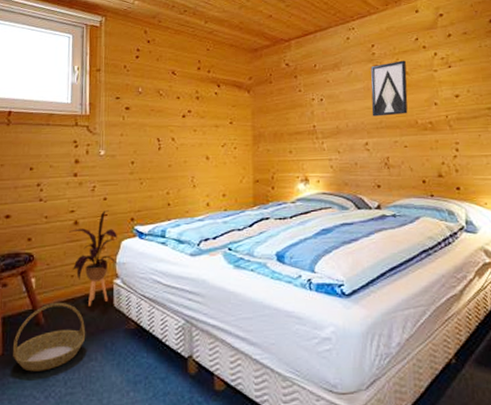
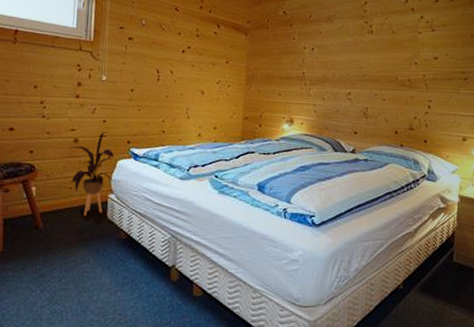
basket: present [12,303,86,372] -> none [12,210,81,269]
wall art: present [370,60,408,117] -> none [357,20,394,70]

